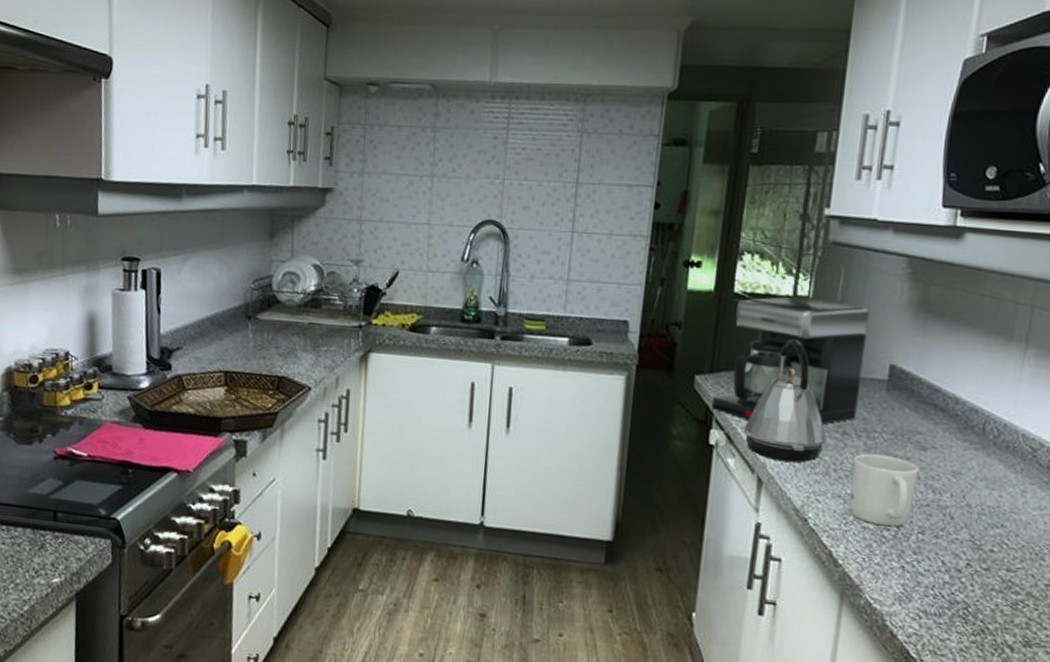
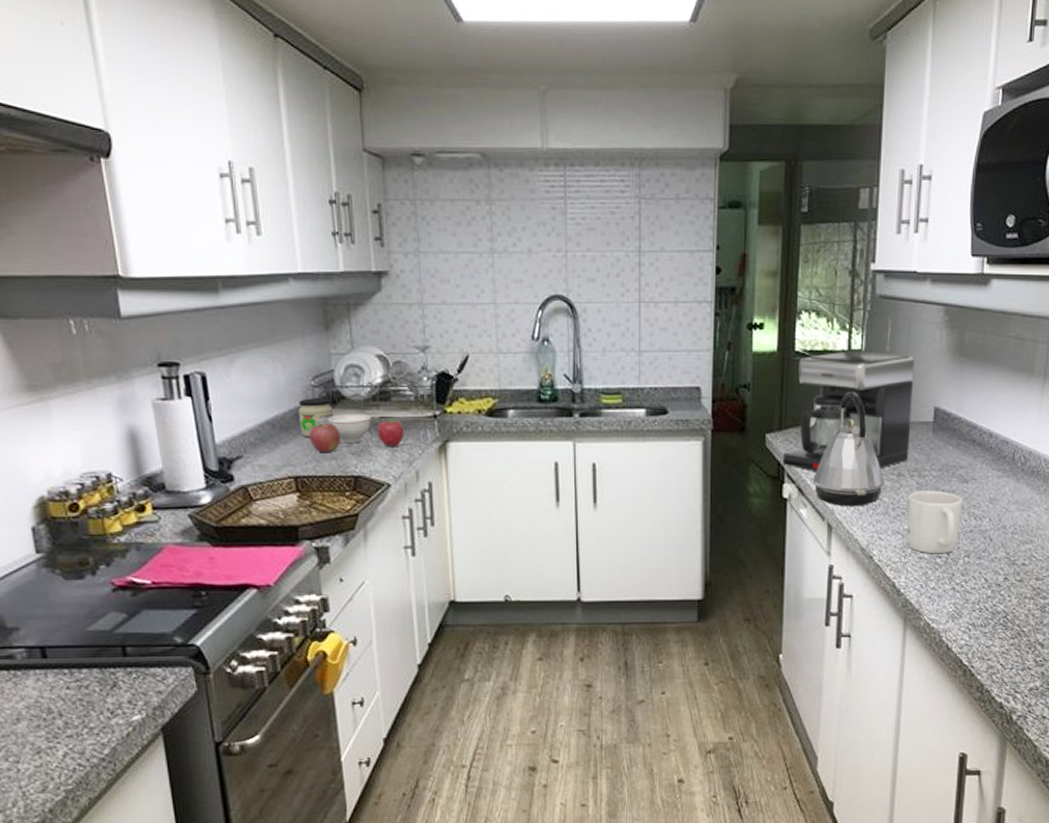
jar: none [235,299,268,336] -> present [297,398,334,438]
apple: none [242,321,271,352] -> present [308,421,340,453]
bowl: none [261,317,302,346] -> present [328,414,372,443]
fruit: none [305,325,330,353] -> present [377,418,404,448]

